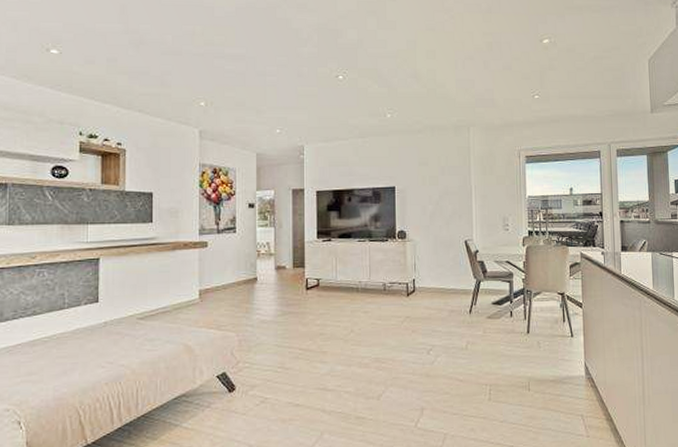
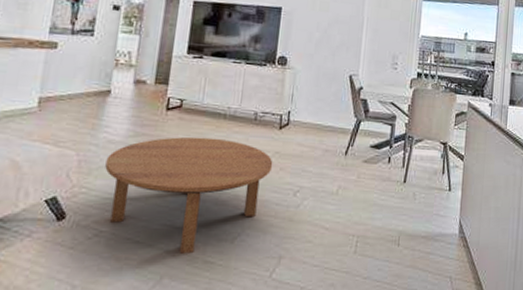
coffee table: none [262,310,405,412] -> present [105,137,273,254]

